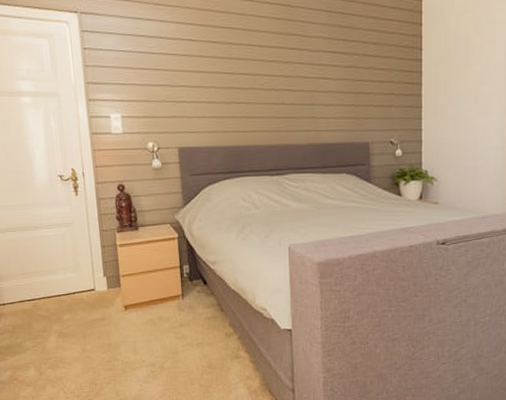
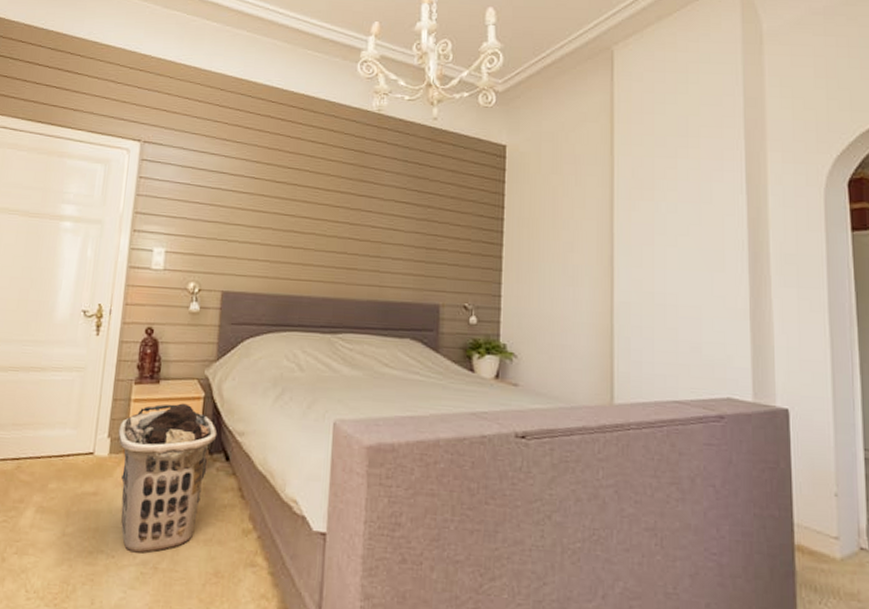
clothes hamper: none [111,244,194,358] -> present [118,403,218,554]

